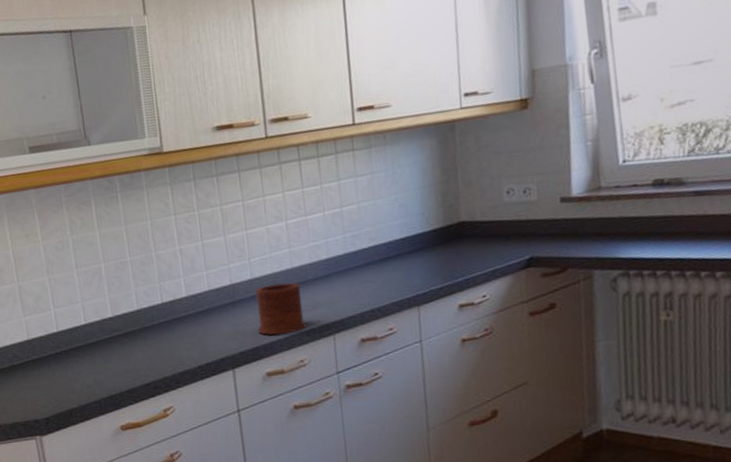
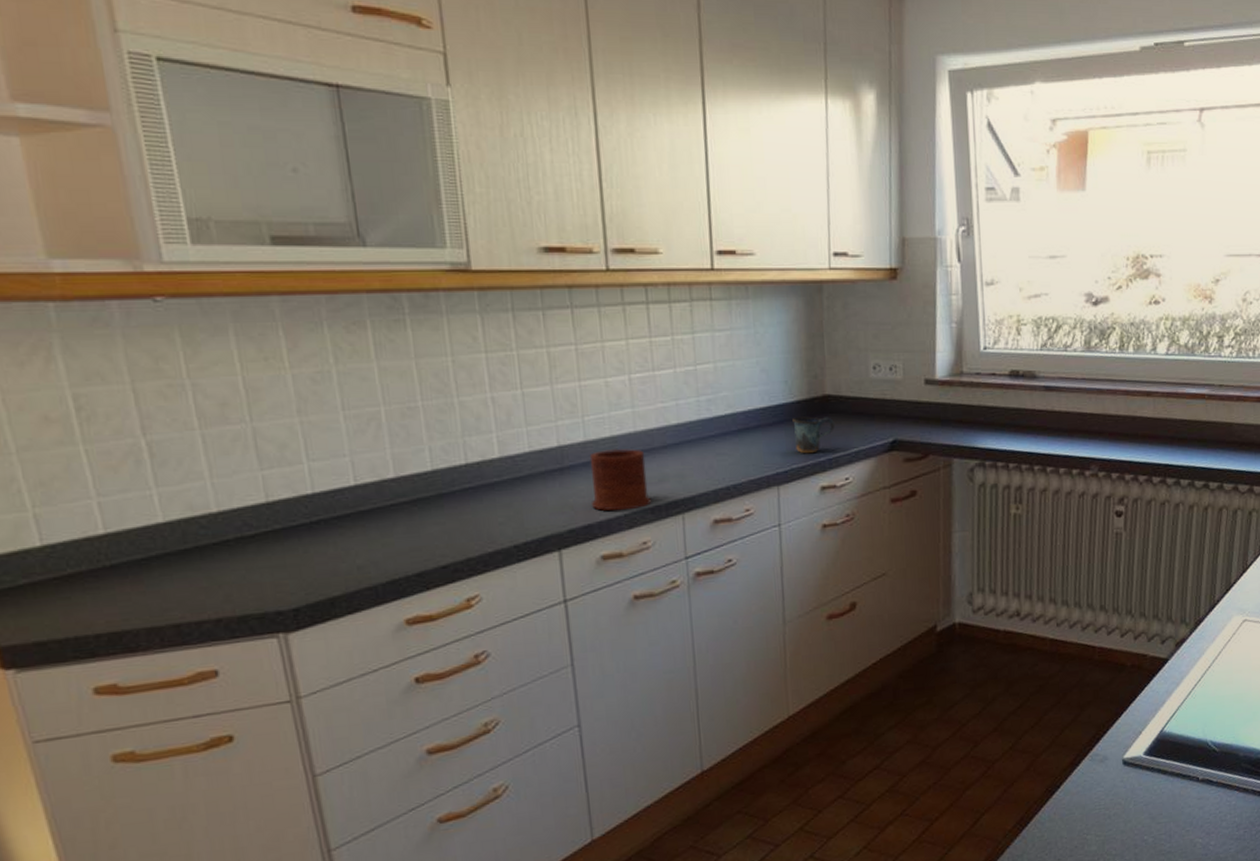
mug: none [430,241,471,276] -> present [792,416,835,454]

